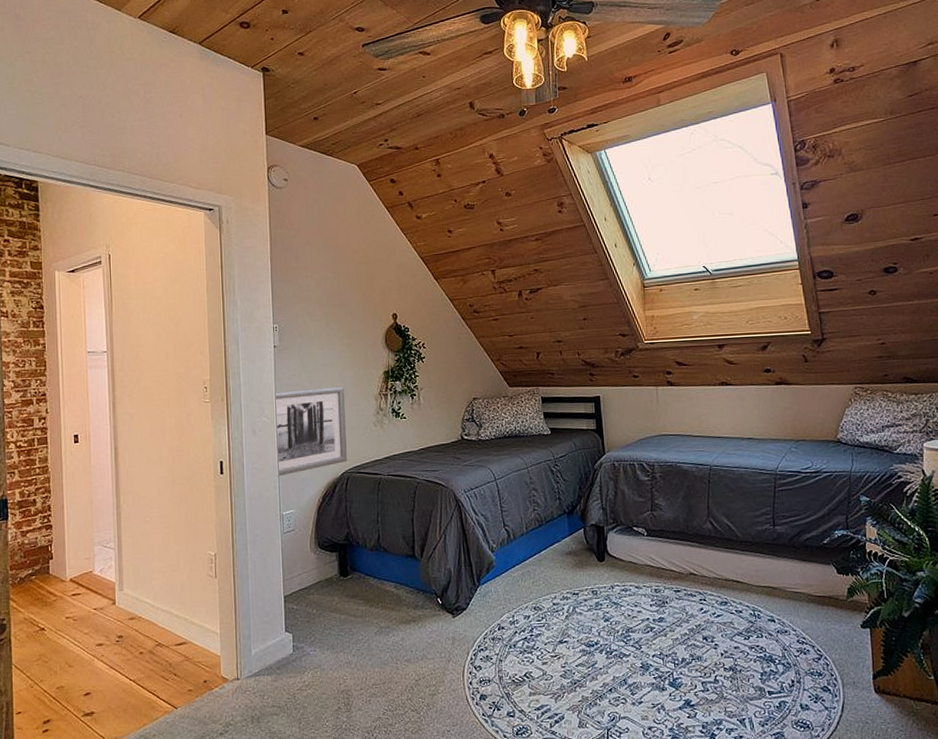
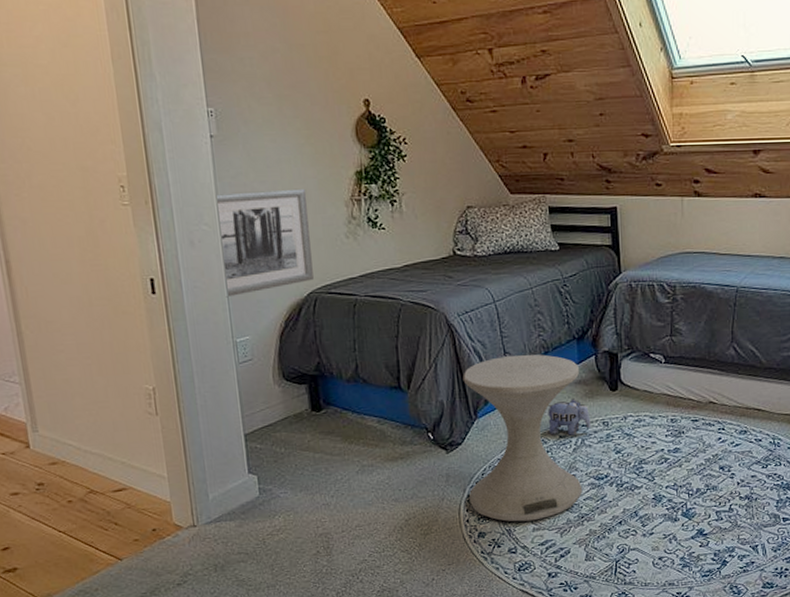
side table: none [468,527,575,686] -> present [462,354,583,522]
plush toy: none [542,568,581,603] -> present [547,398,591,436]

